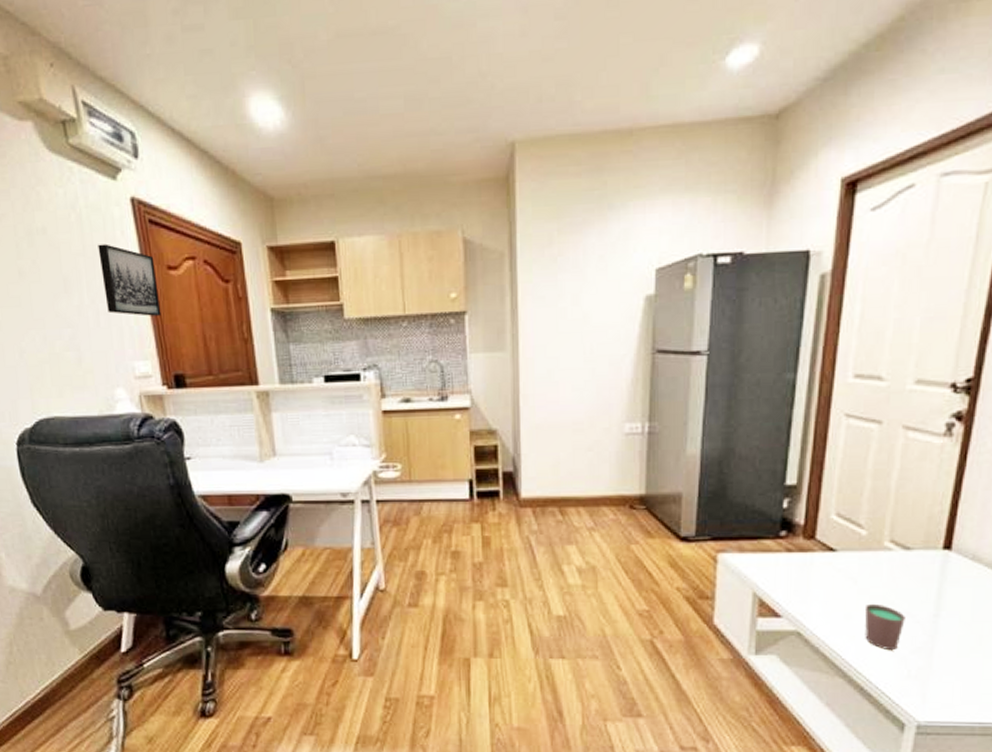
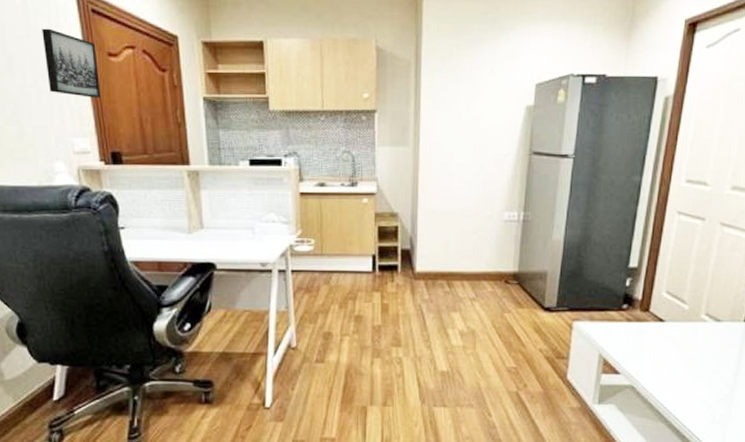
cup: present [864,603,905,650] -> none [682,364,714,400]

